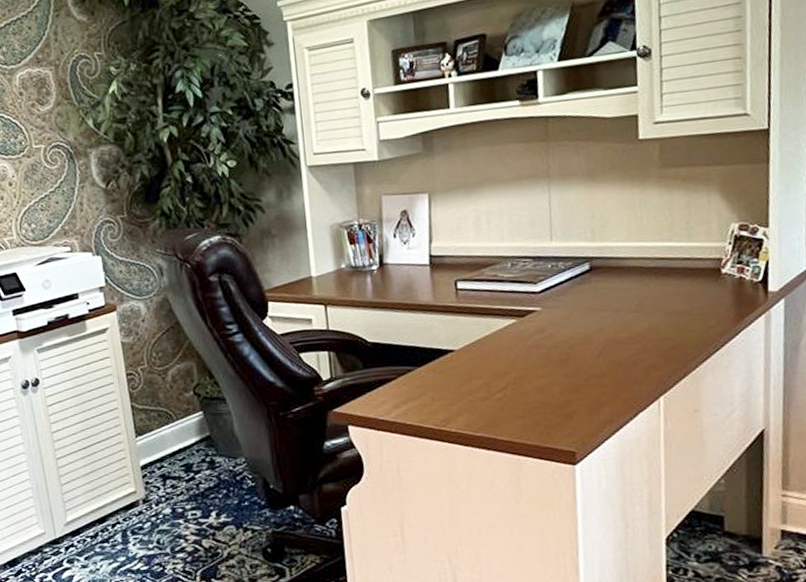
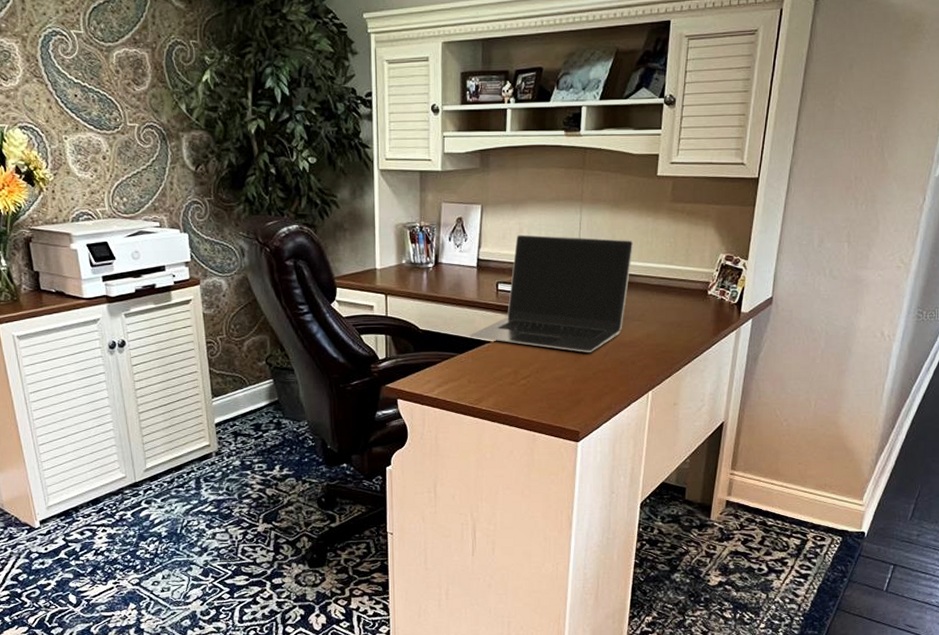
laptop: none [427,217,620,355] -> present [469,234,634,352]

